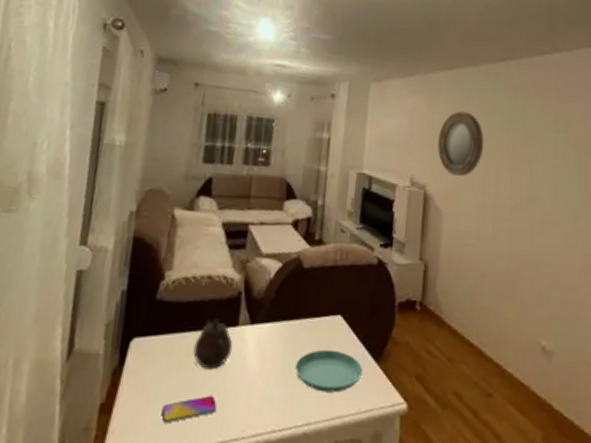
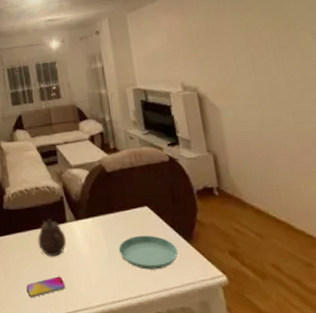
home mirror: present [437,111,484,176] -> none [198,15,247,74]

